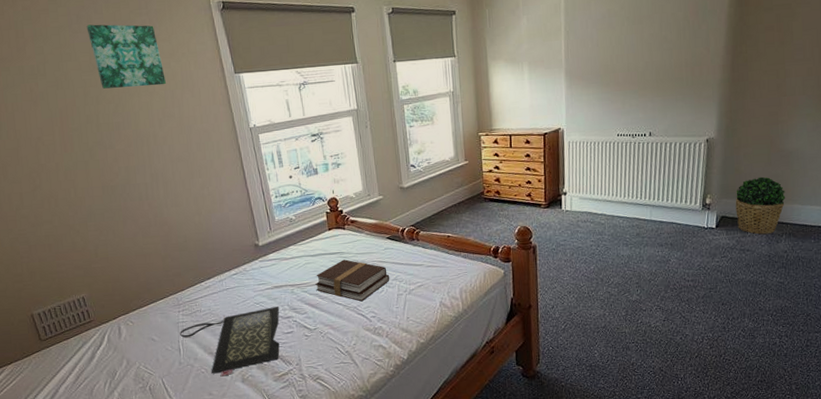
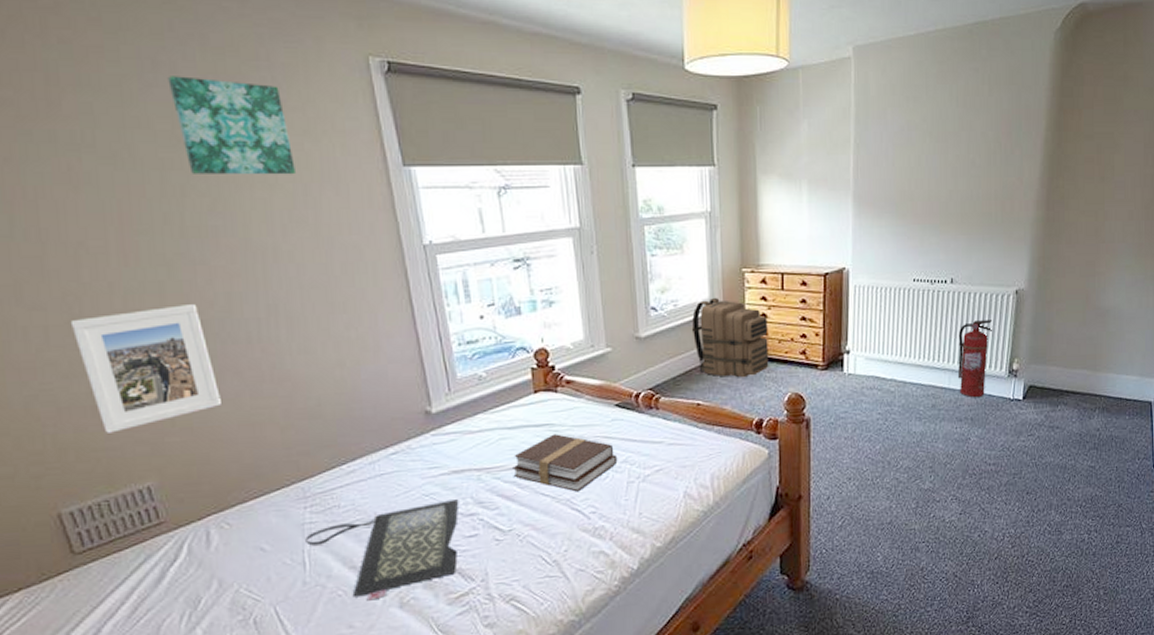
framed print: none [34,175,125,262] -> present [70,304,221,433]
backpack: none [441,155,502,216] -> present [691,297,769,378]
fire extinguisher: none [657,164,688,227] -> present [957,320,993,398]
potted plant: present [735,176,786,235] -> none [1045,338,1100,409]

